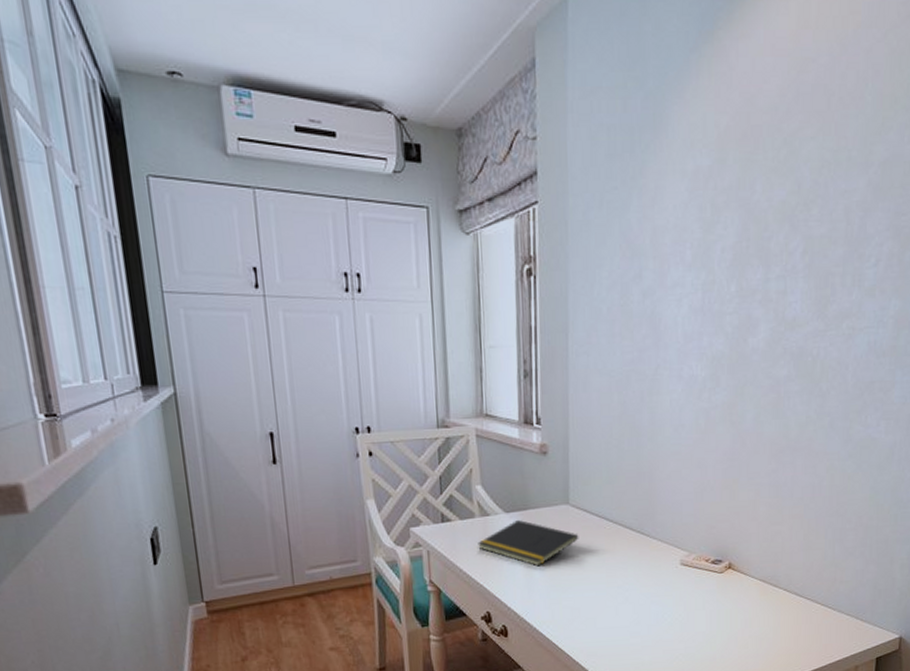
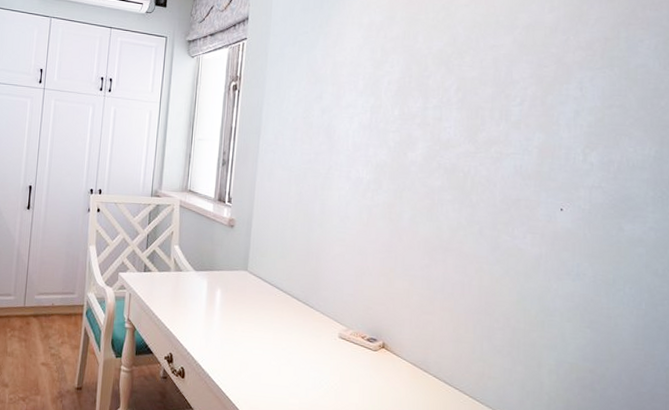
notepad: present [478,520,579,567] -> none [170,278,253,320]

